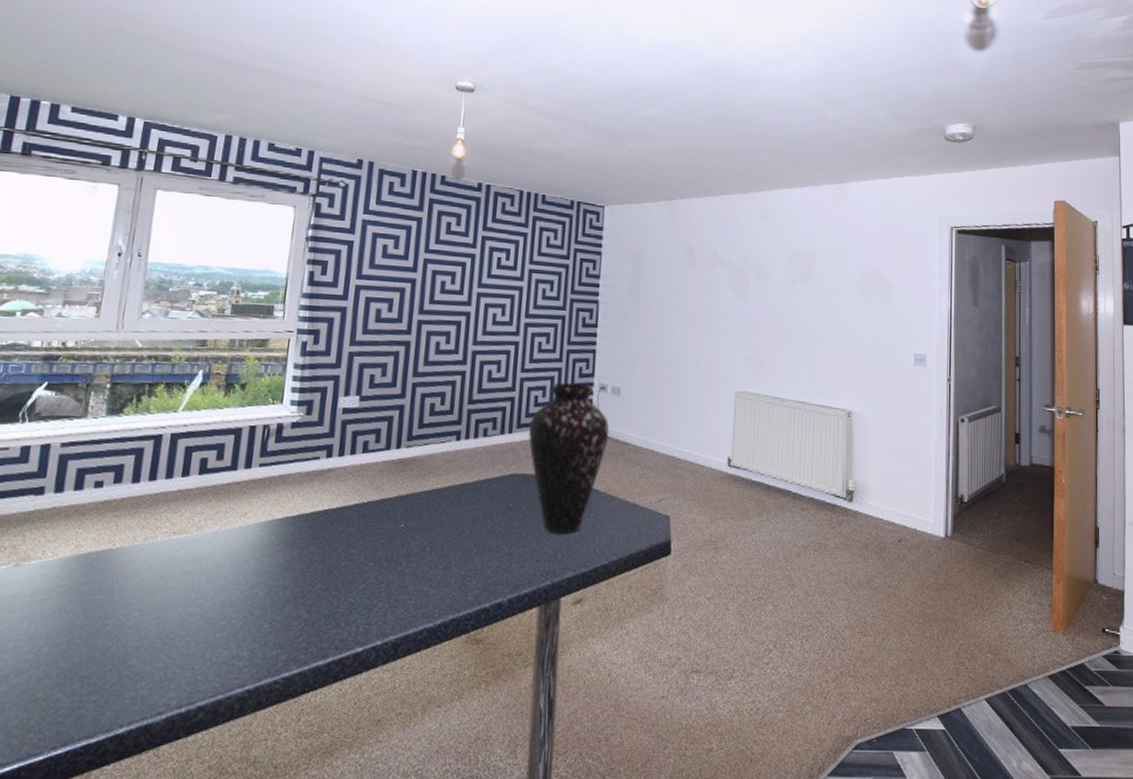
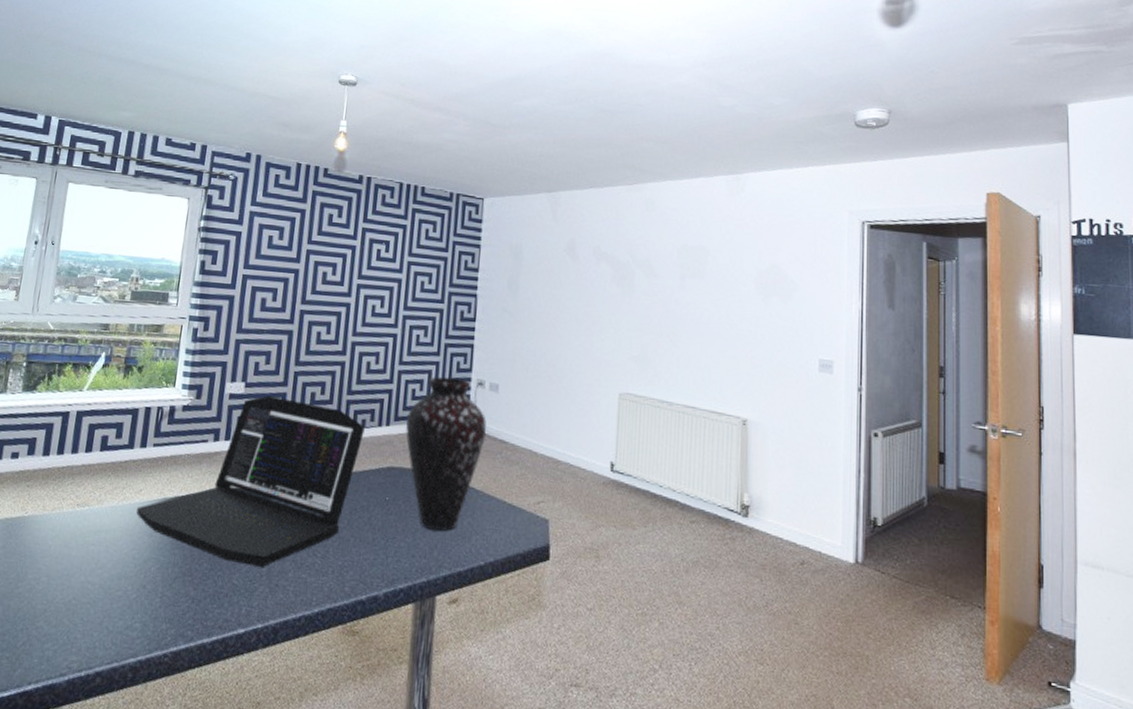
laptop: none [241,408,487,583] -> present [136,395,365,567]

